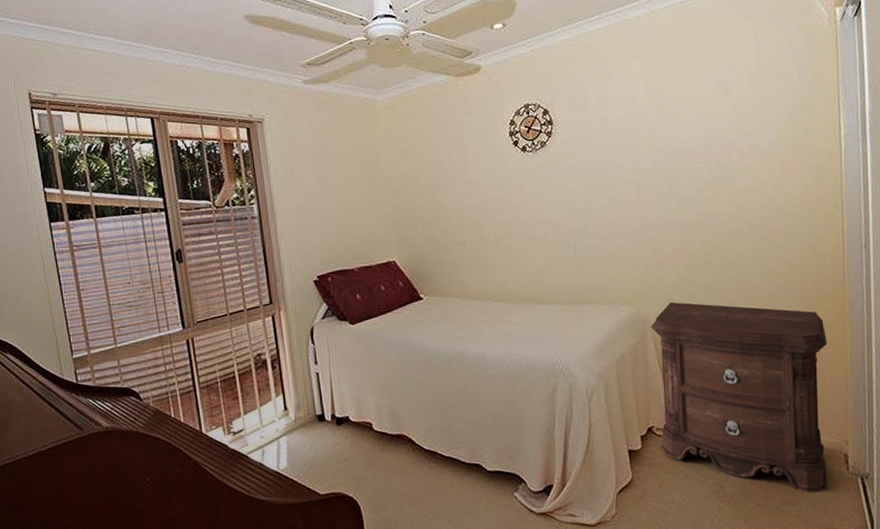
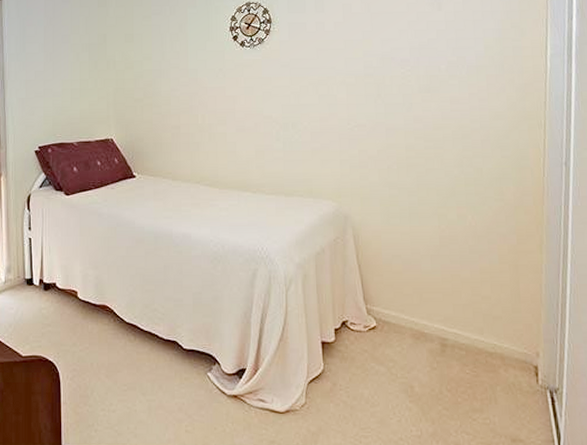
nightstand: present [651,301,828,494] -> none [352,201,524,402]

